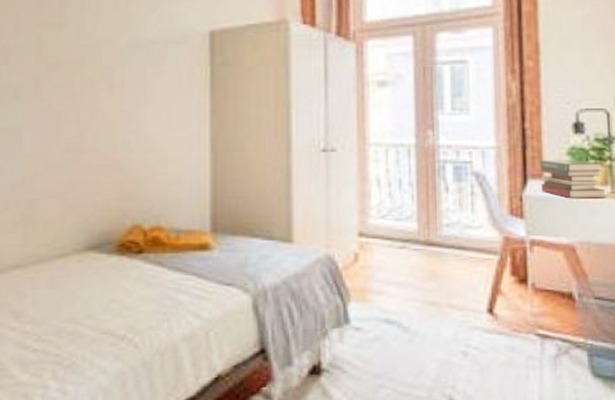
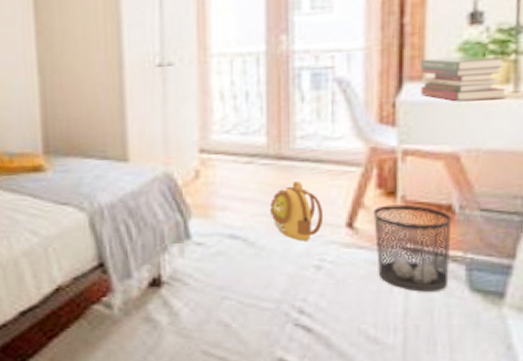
backpack: none [422,267,468,327] -> present [270,181,324,241]
waste bin: none [508,291,575,378] -> present [372,204,452,292]

